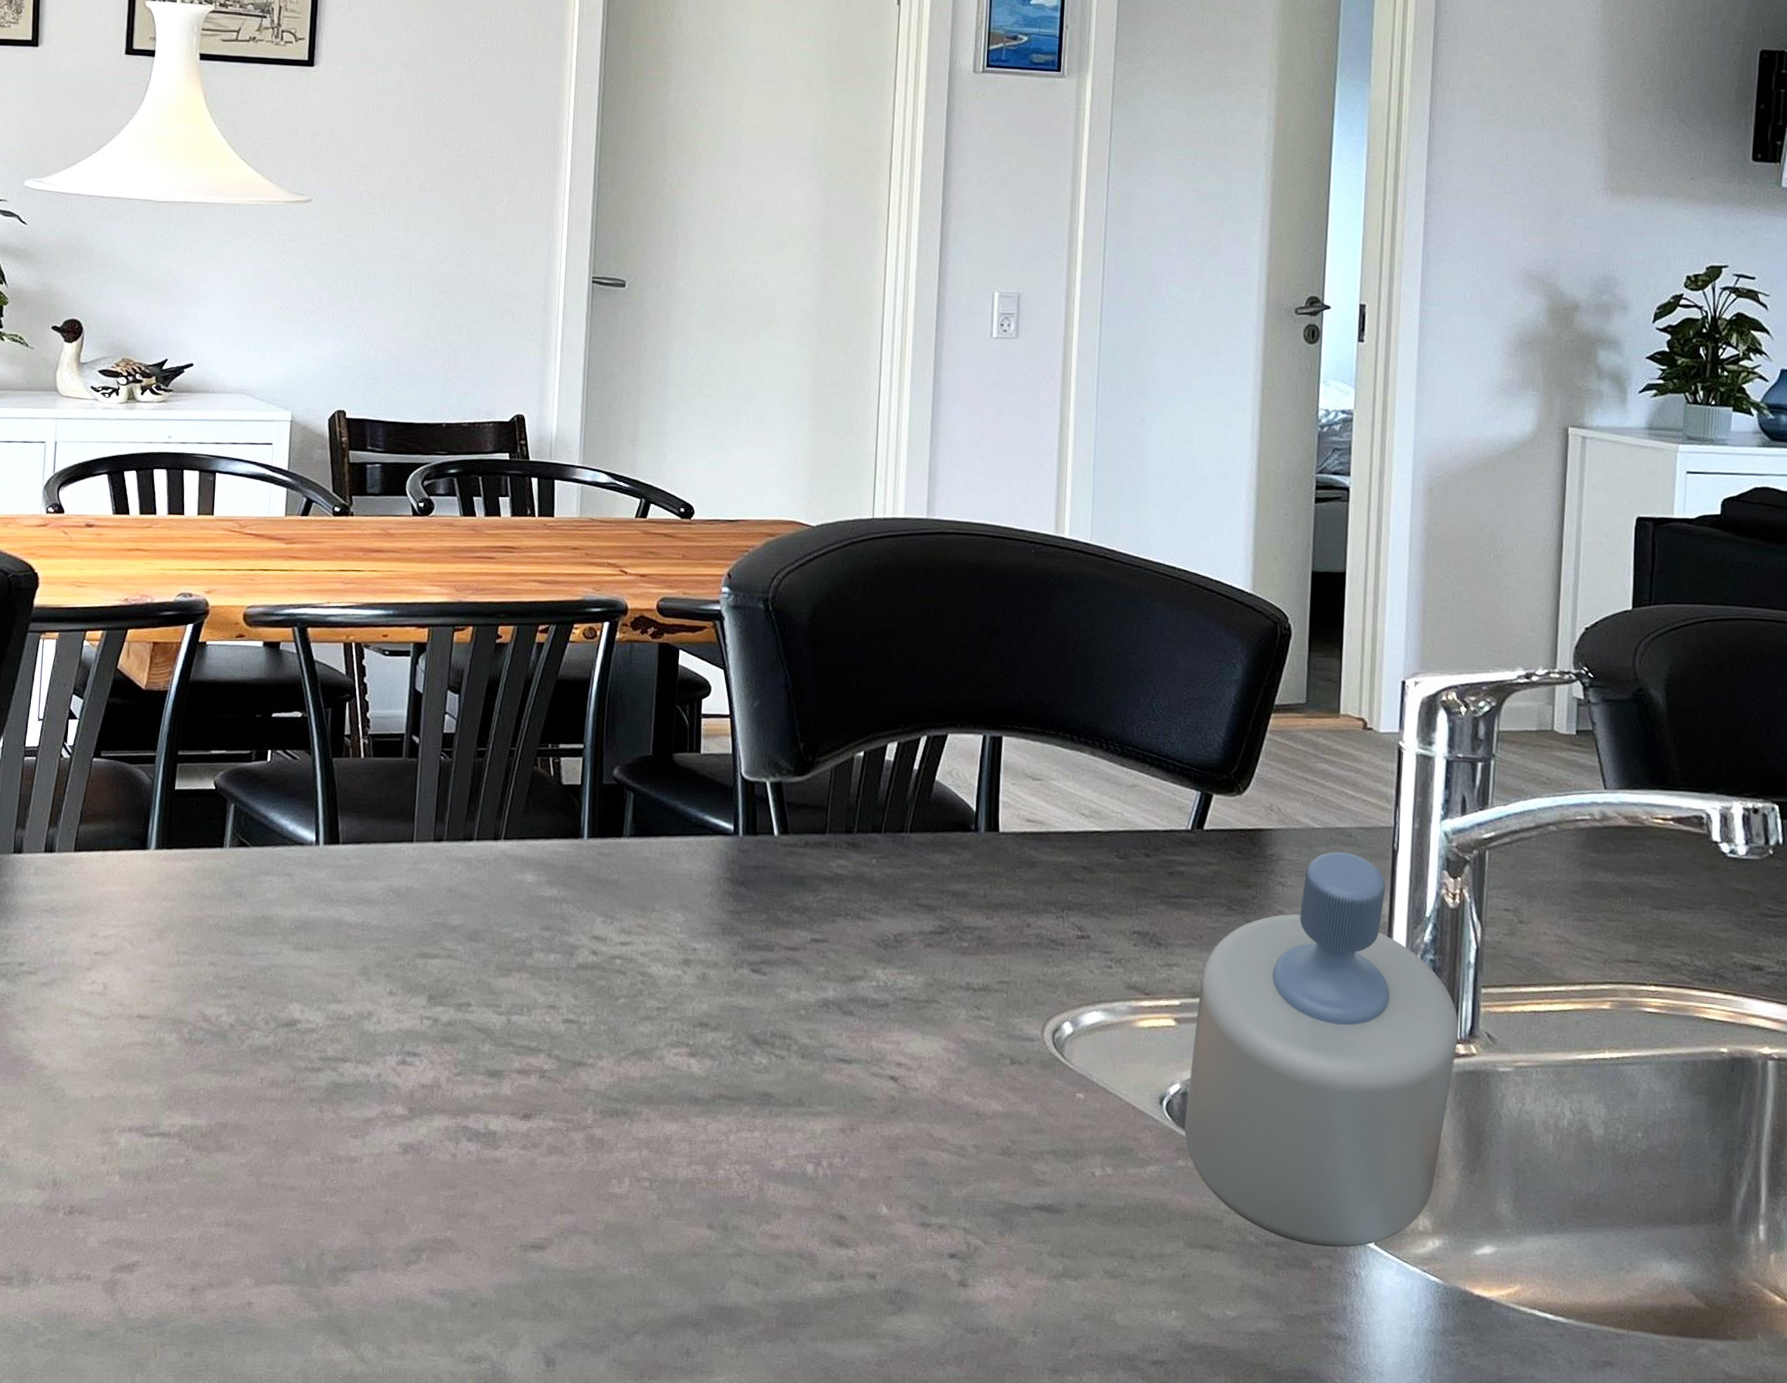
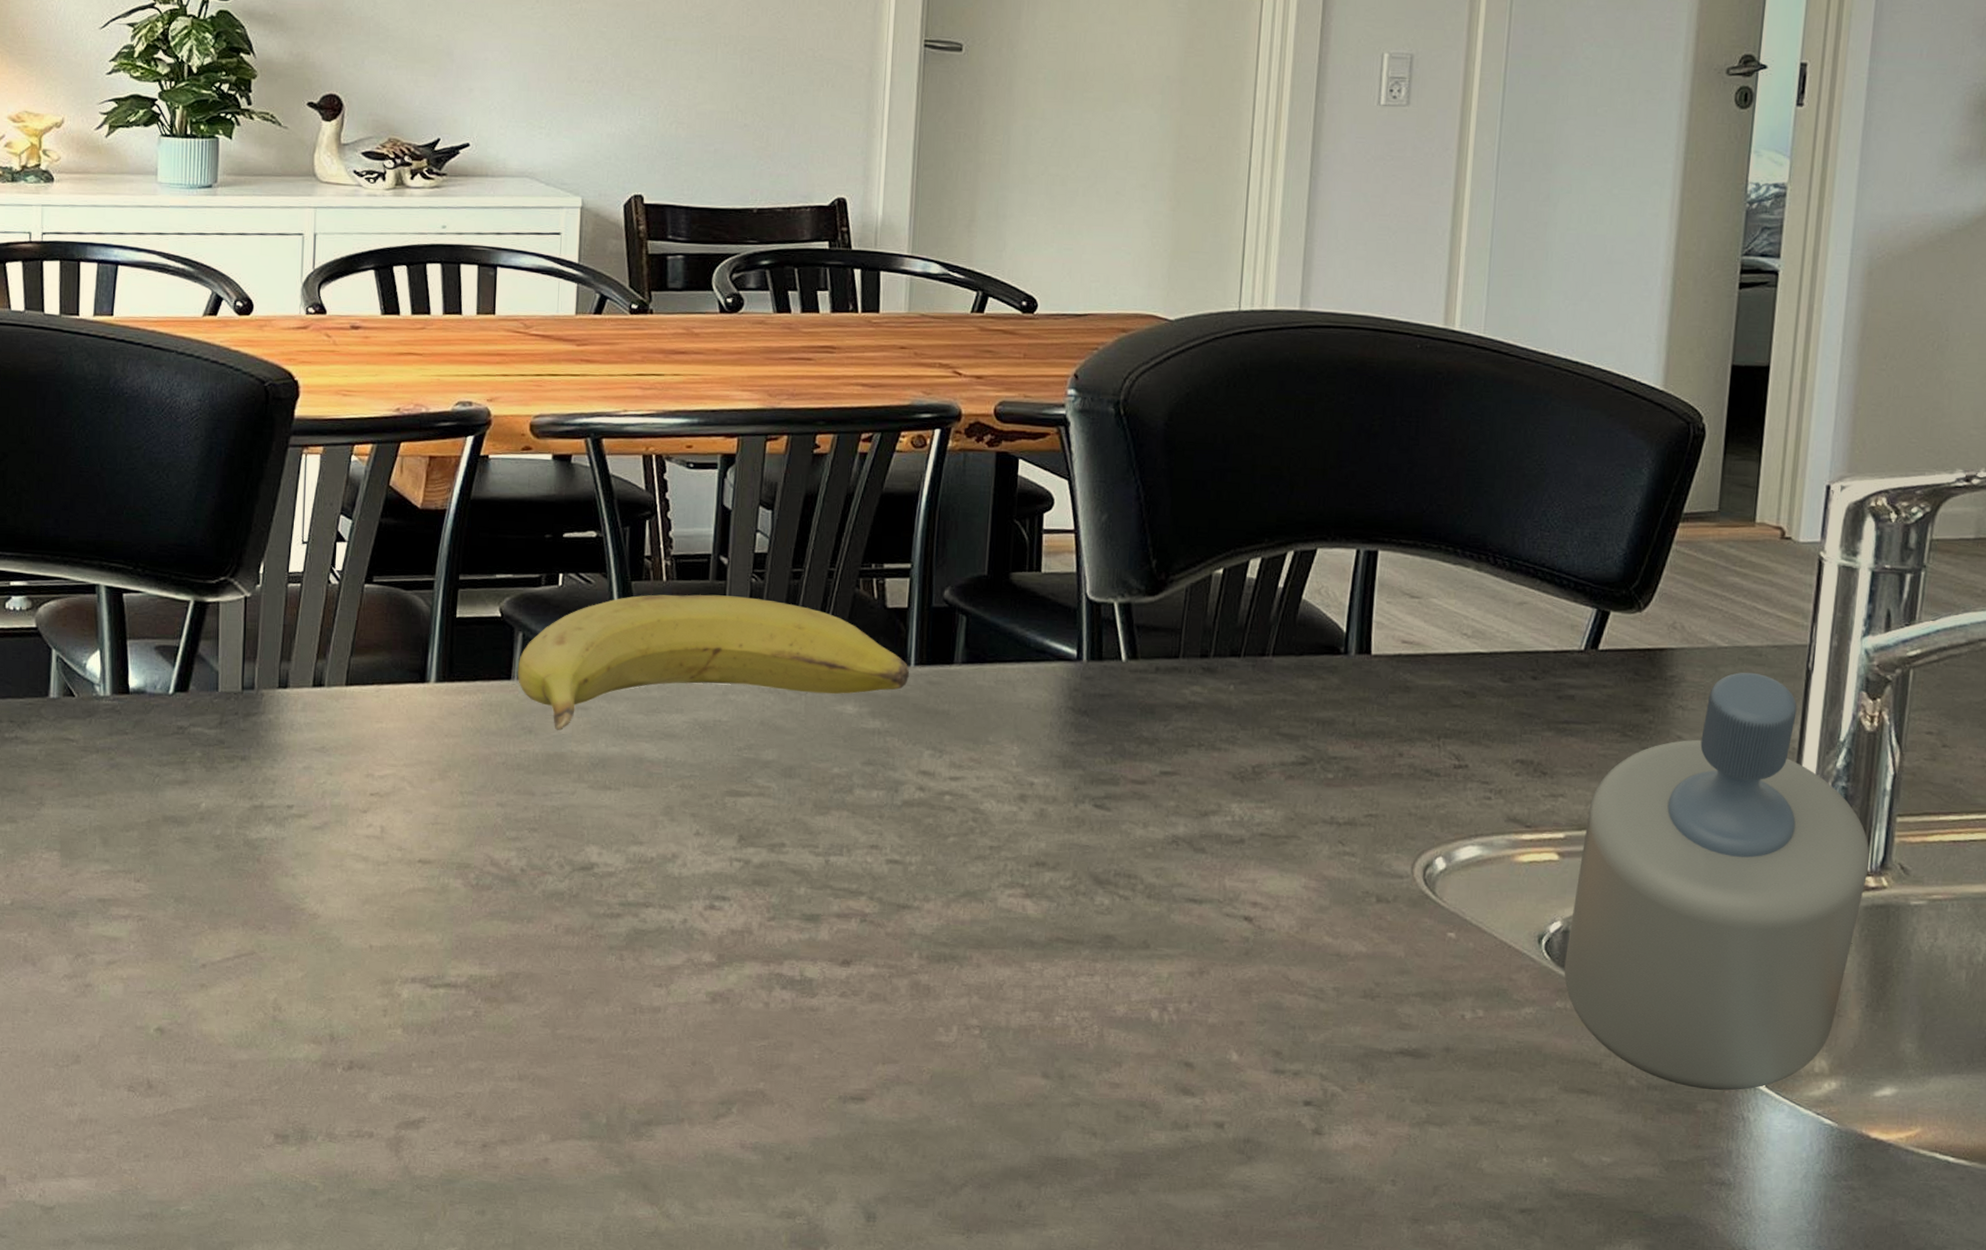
fruit: none [229,770,583,895] -> present [517,594,909,730]

